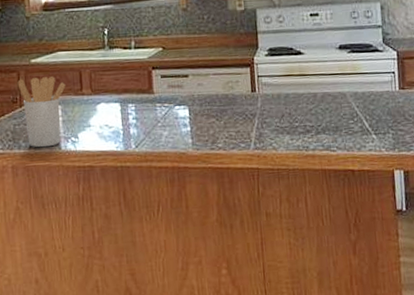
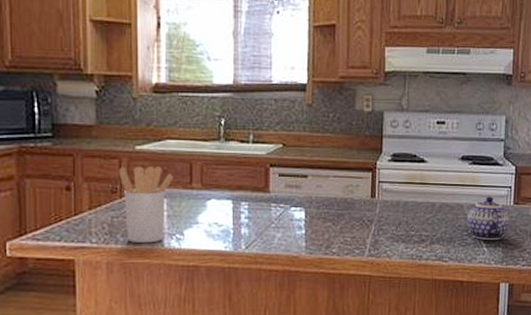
teapot: none [351,83,398,128] -> present [466,196,510,241]

